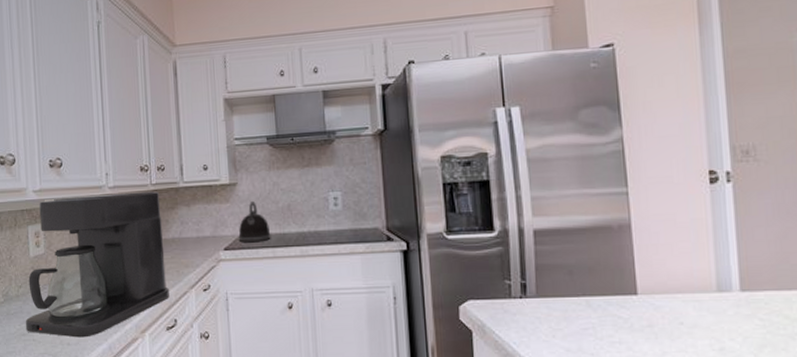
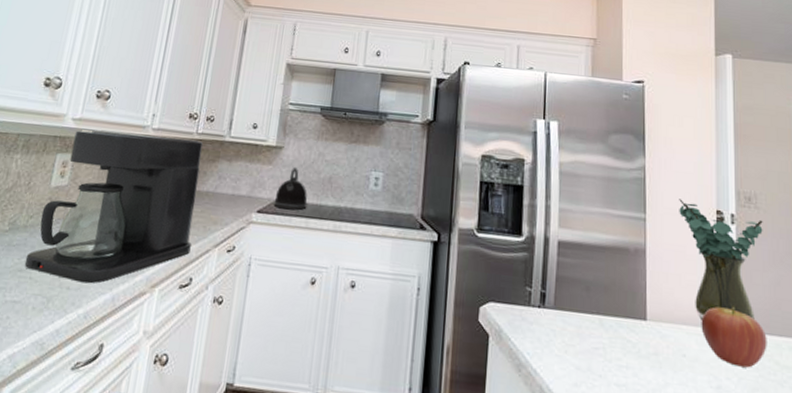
vase: none [664,165,765,286] -> present [679,199,763,320]
fruit: none [698,267,775,326] -> present [701,306,767,368]

